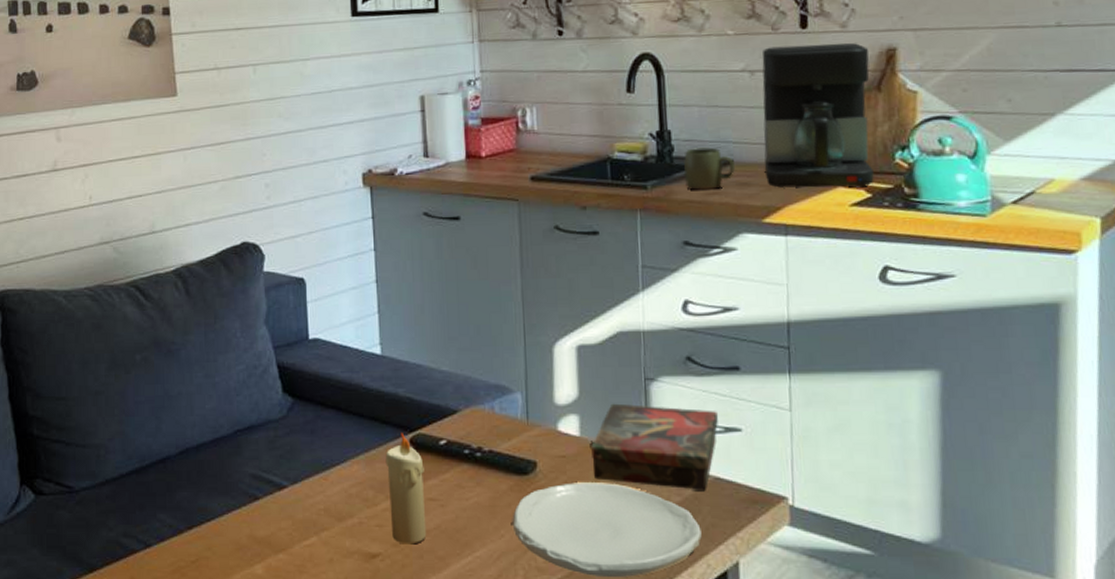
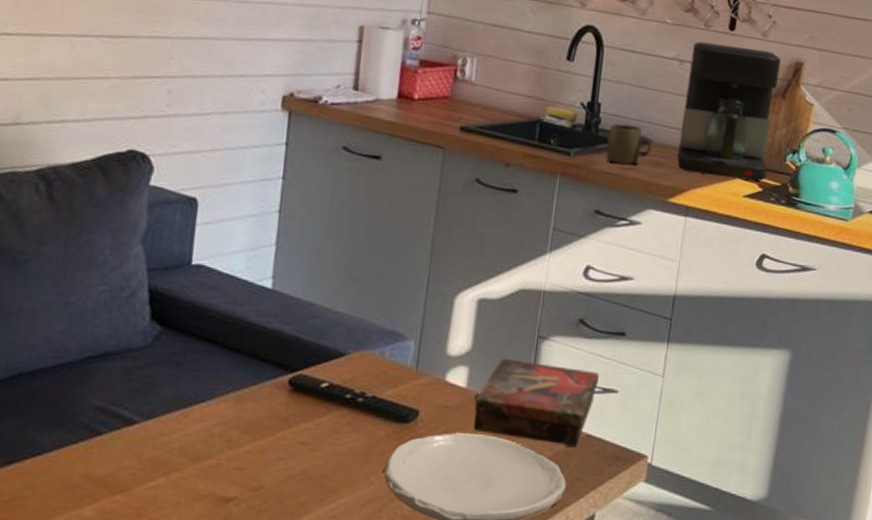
candle: present [385,433,427,545] -> none [252,372,300,489]

